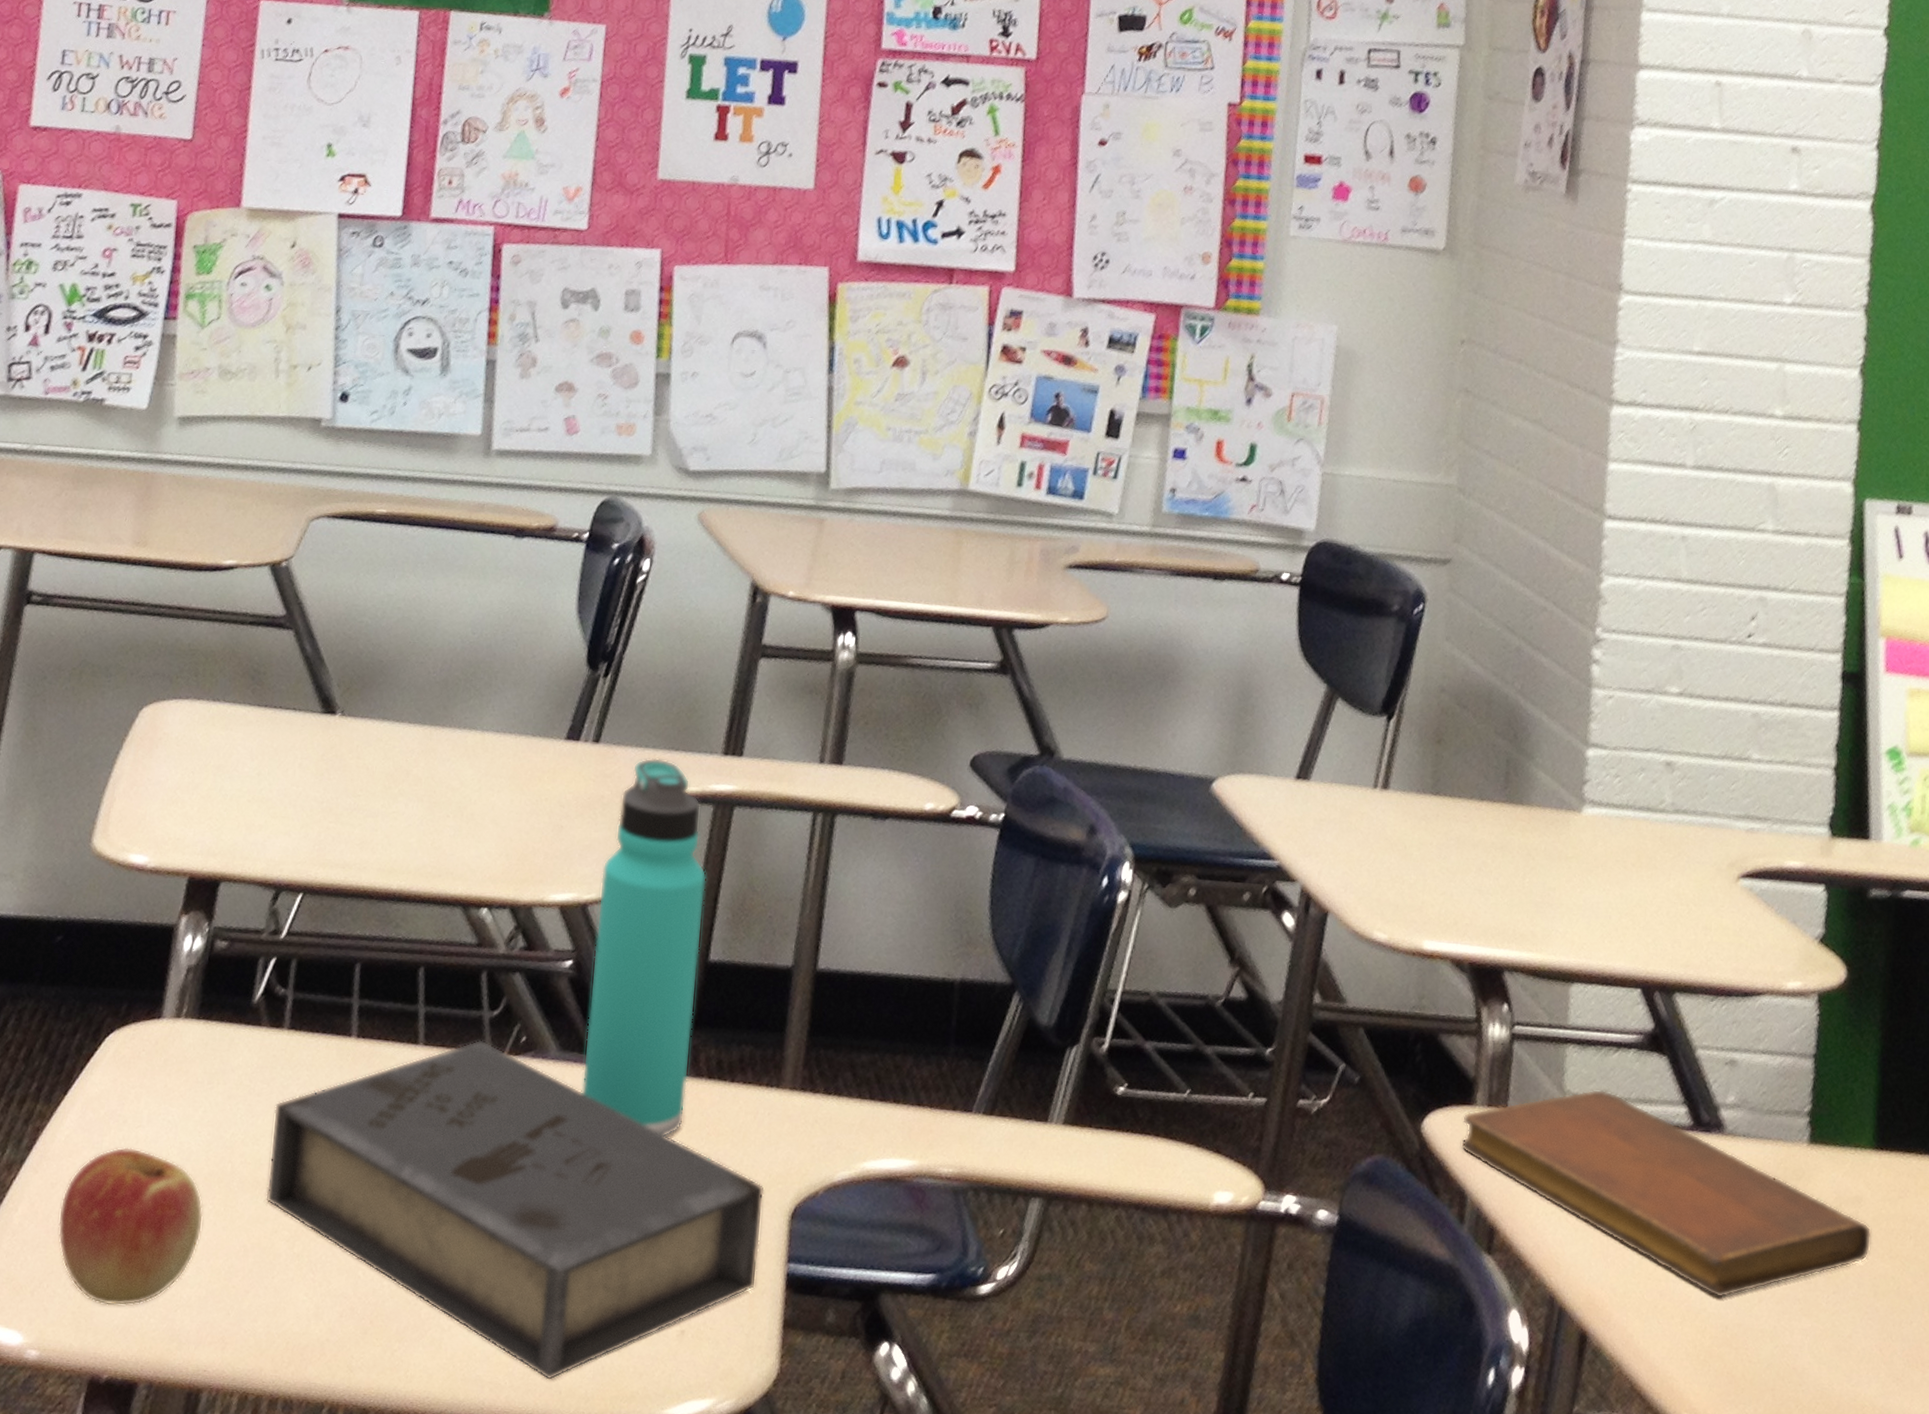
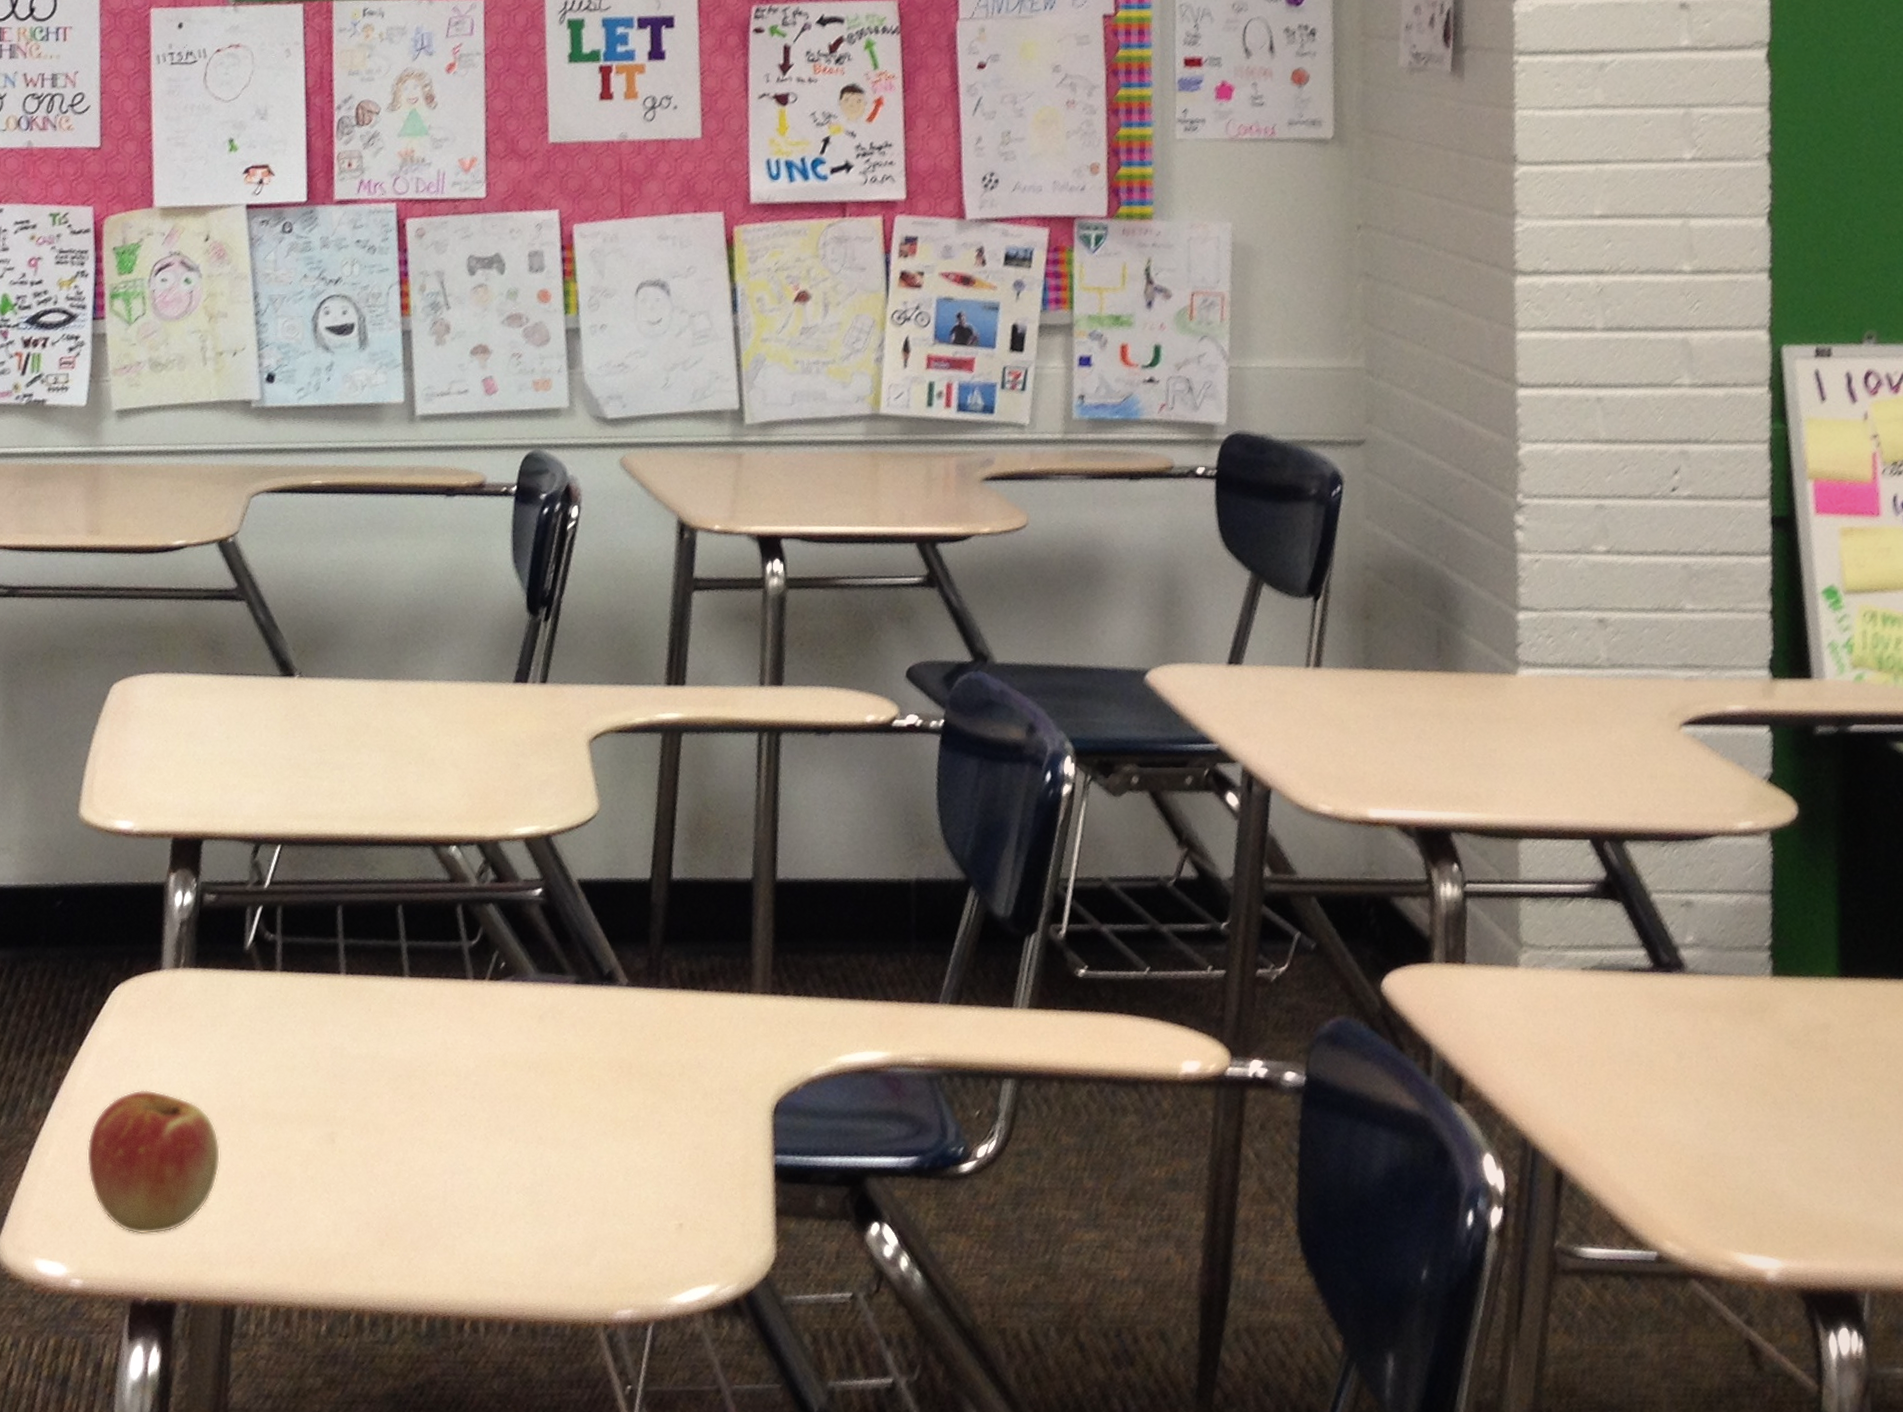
book: present [266,1039,764,1380] -> none [275,968,747,1277]
thermos bottle: present [581,758,707,1137] -> none [561,693,663,1046]
notebook: present [1460,1089,1872,1298] -> none [1421,939,1843,1129]

